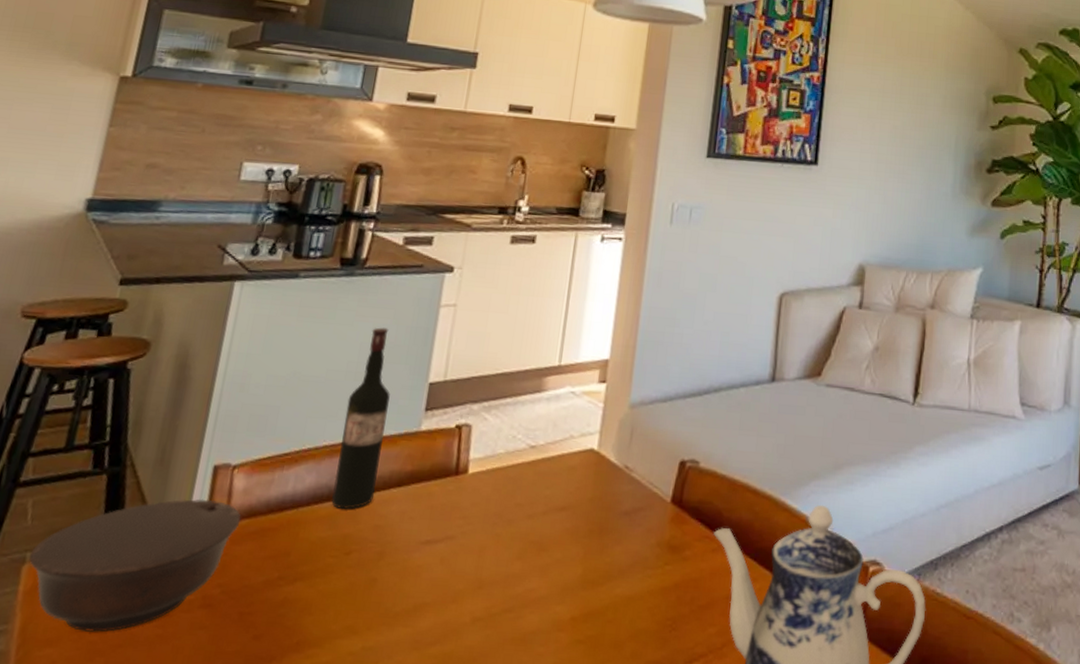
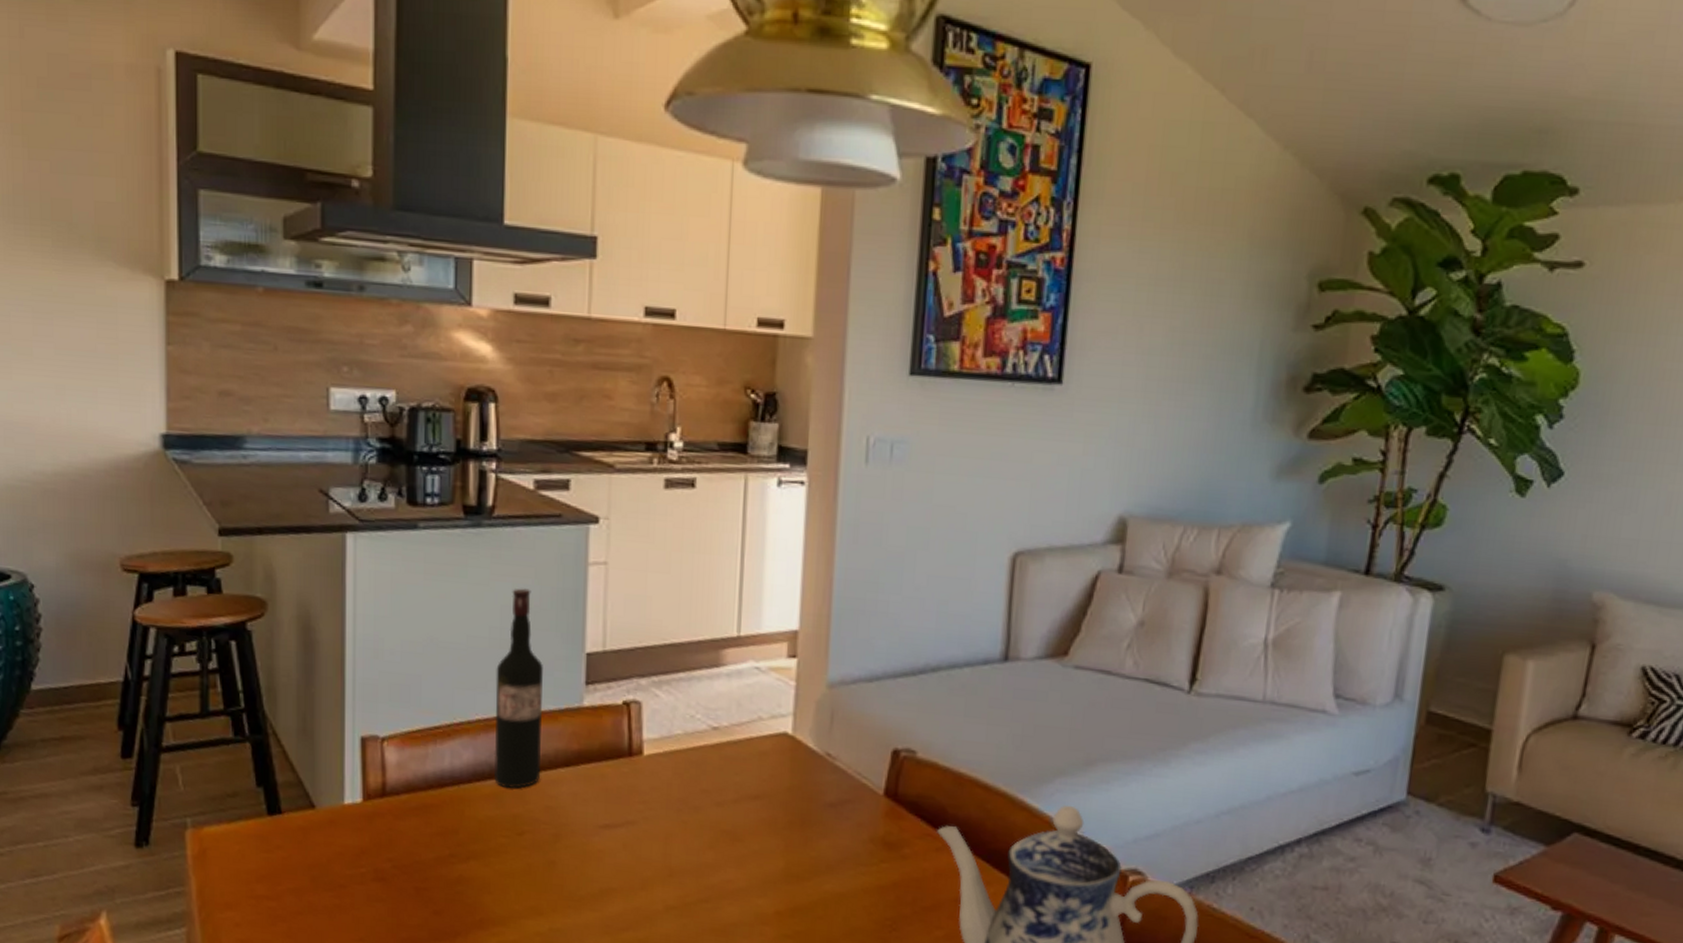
bowl: present [29,498,241,632] -> none [191,770,400,899]

